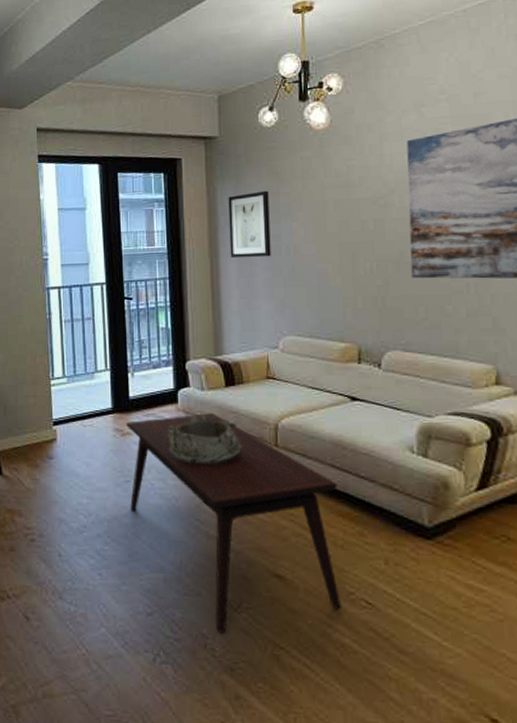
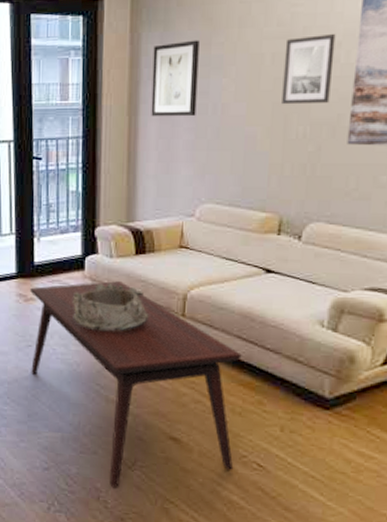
wall art: none [345,183,391,245] -> present [282,34,336,105]

